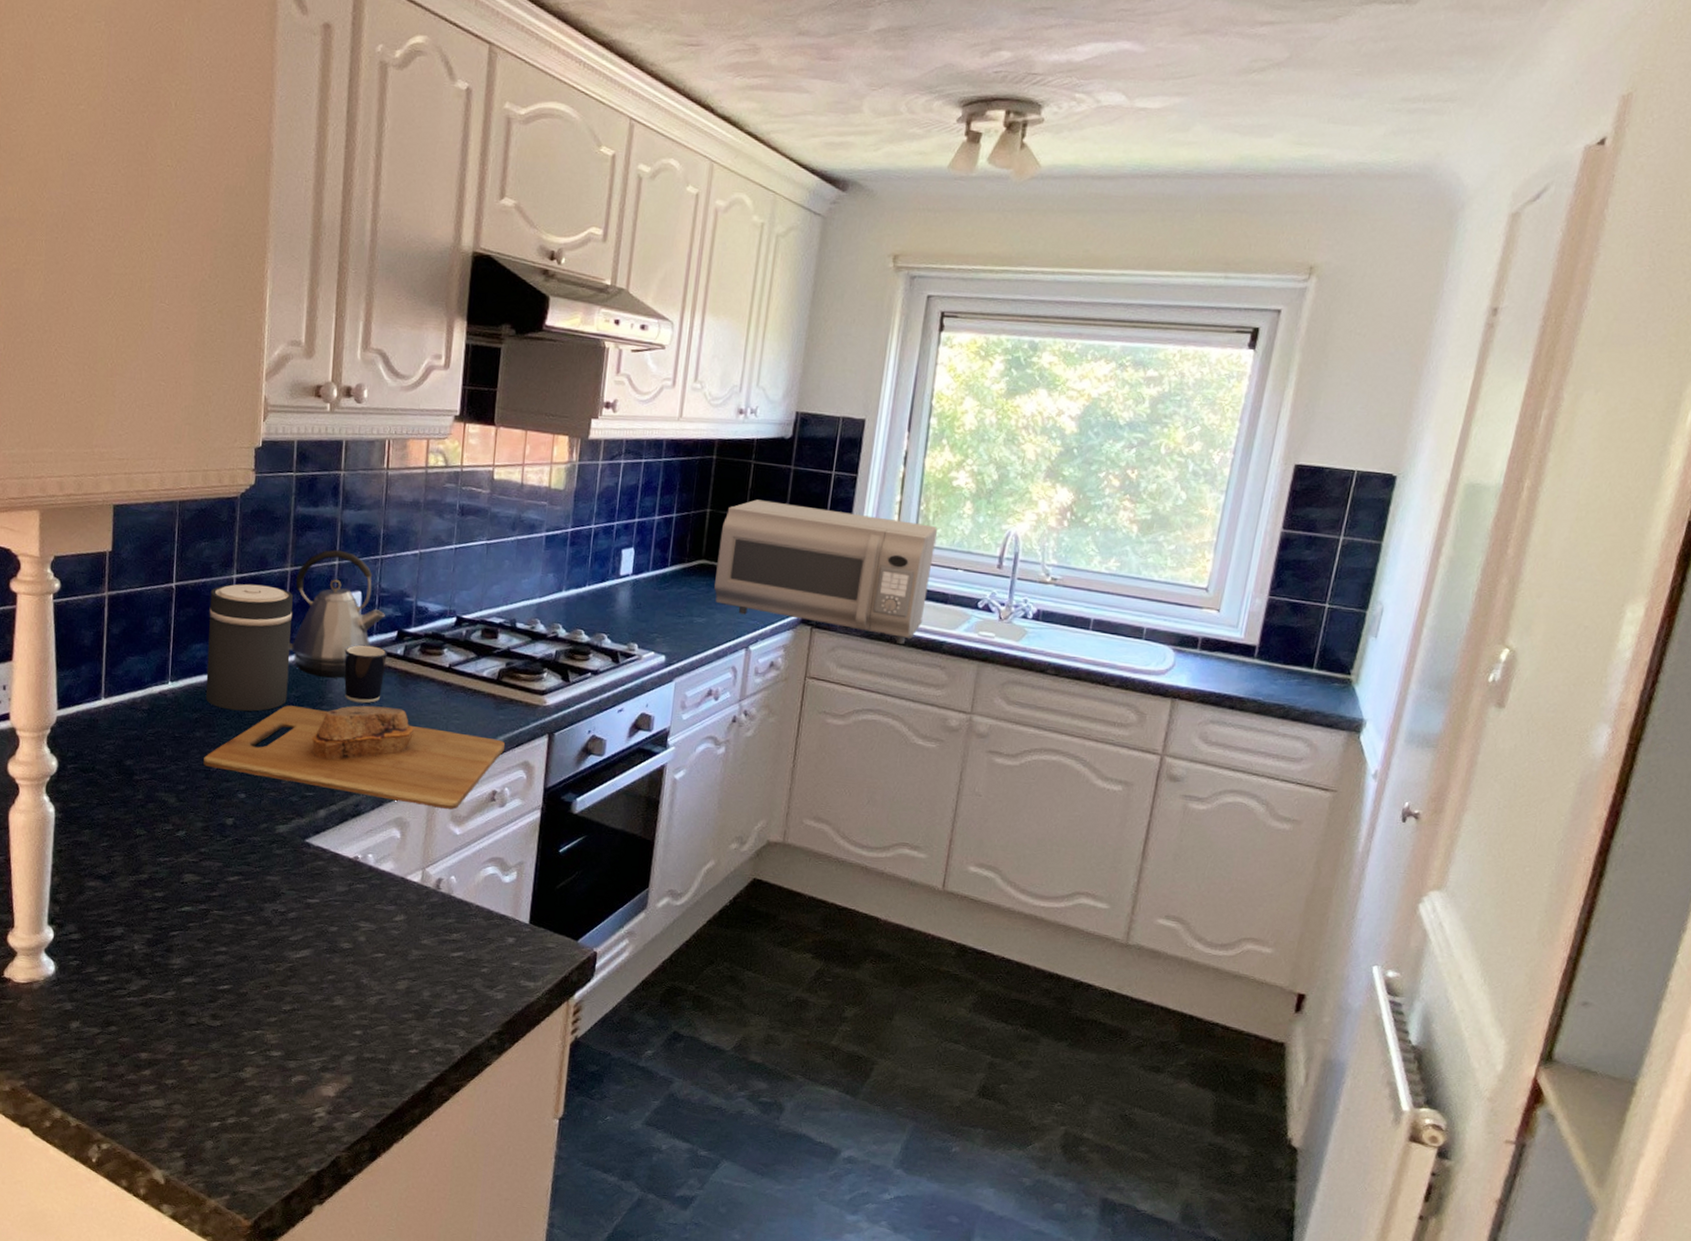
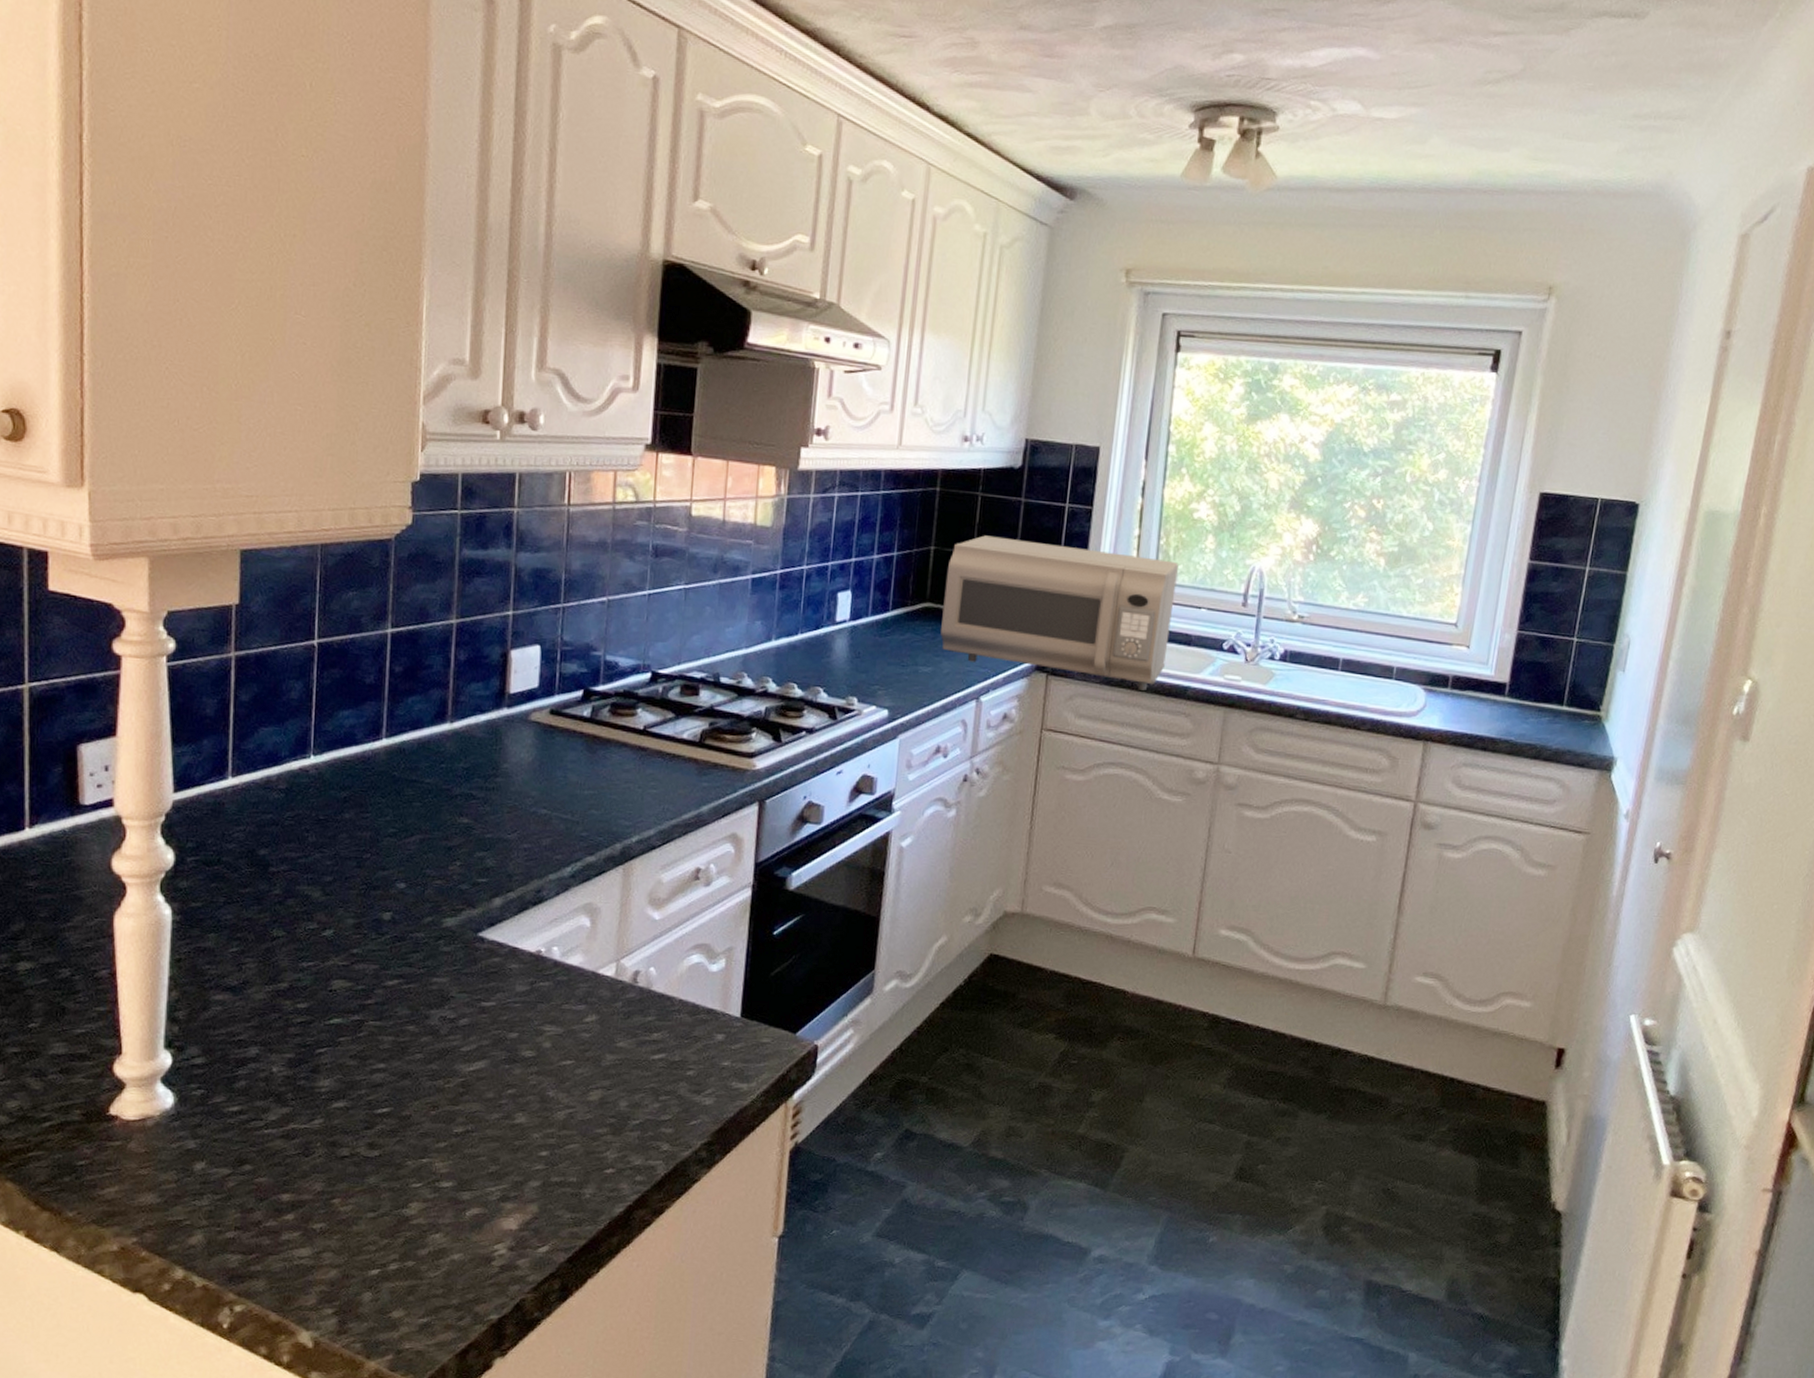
cutting board: present [203,705,505,811] -> none [354,776,710,893]
cylinder: present [205,583,293,712] -> none [355,639,460,788]
kettle: present [289,549,385,678] -> none [456,597,568,746]
mug: present [344,644,387,704] -> none [521,706,572,774]

